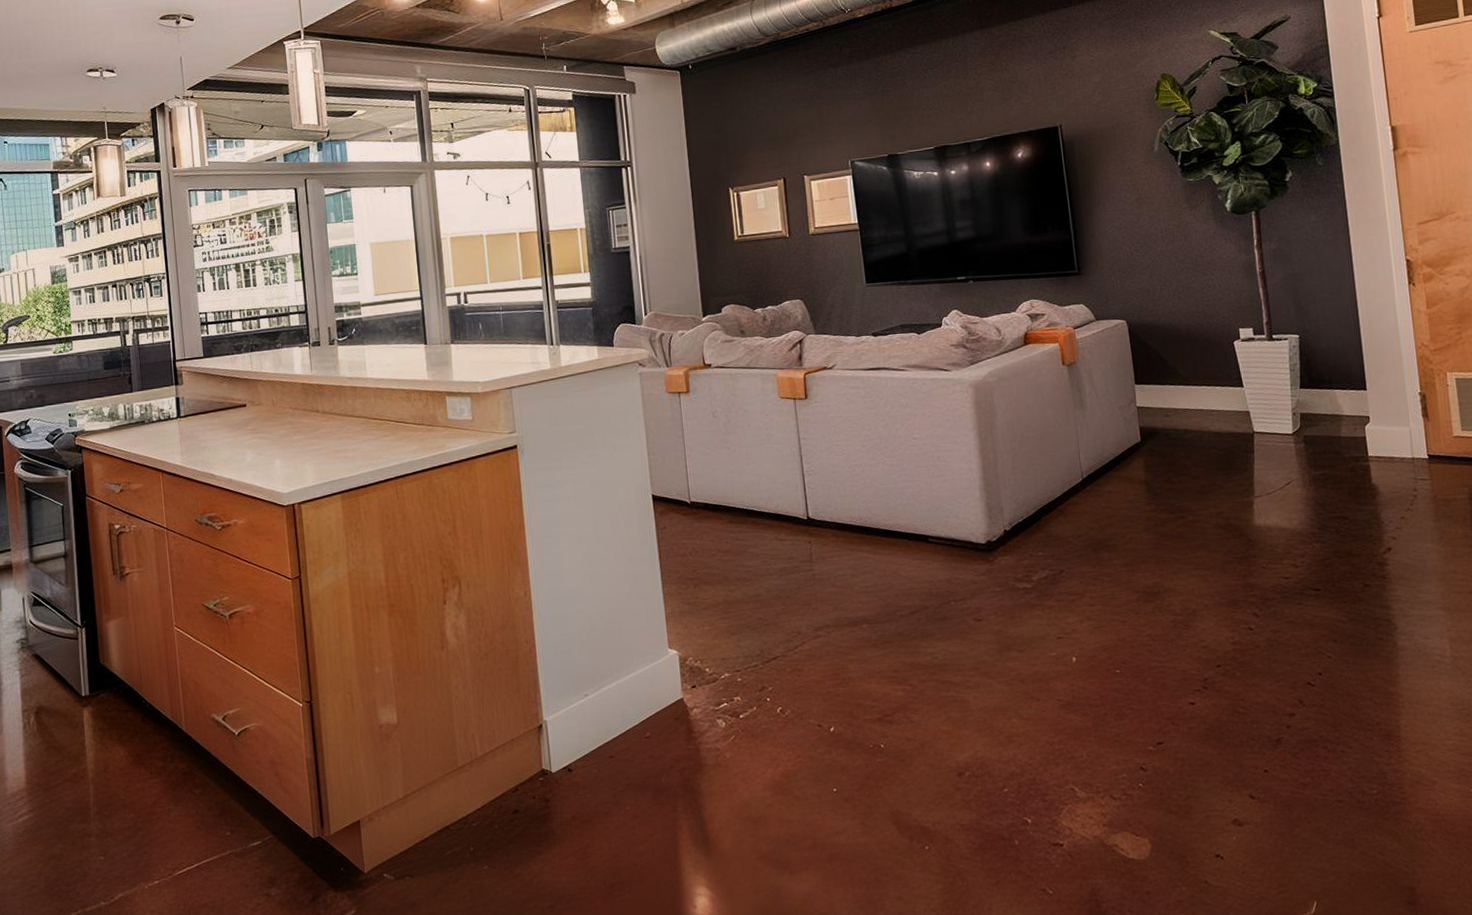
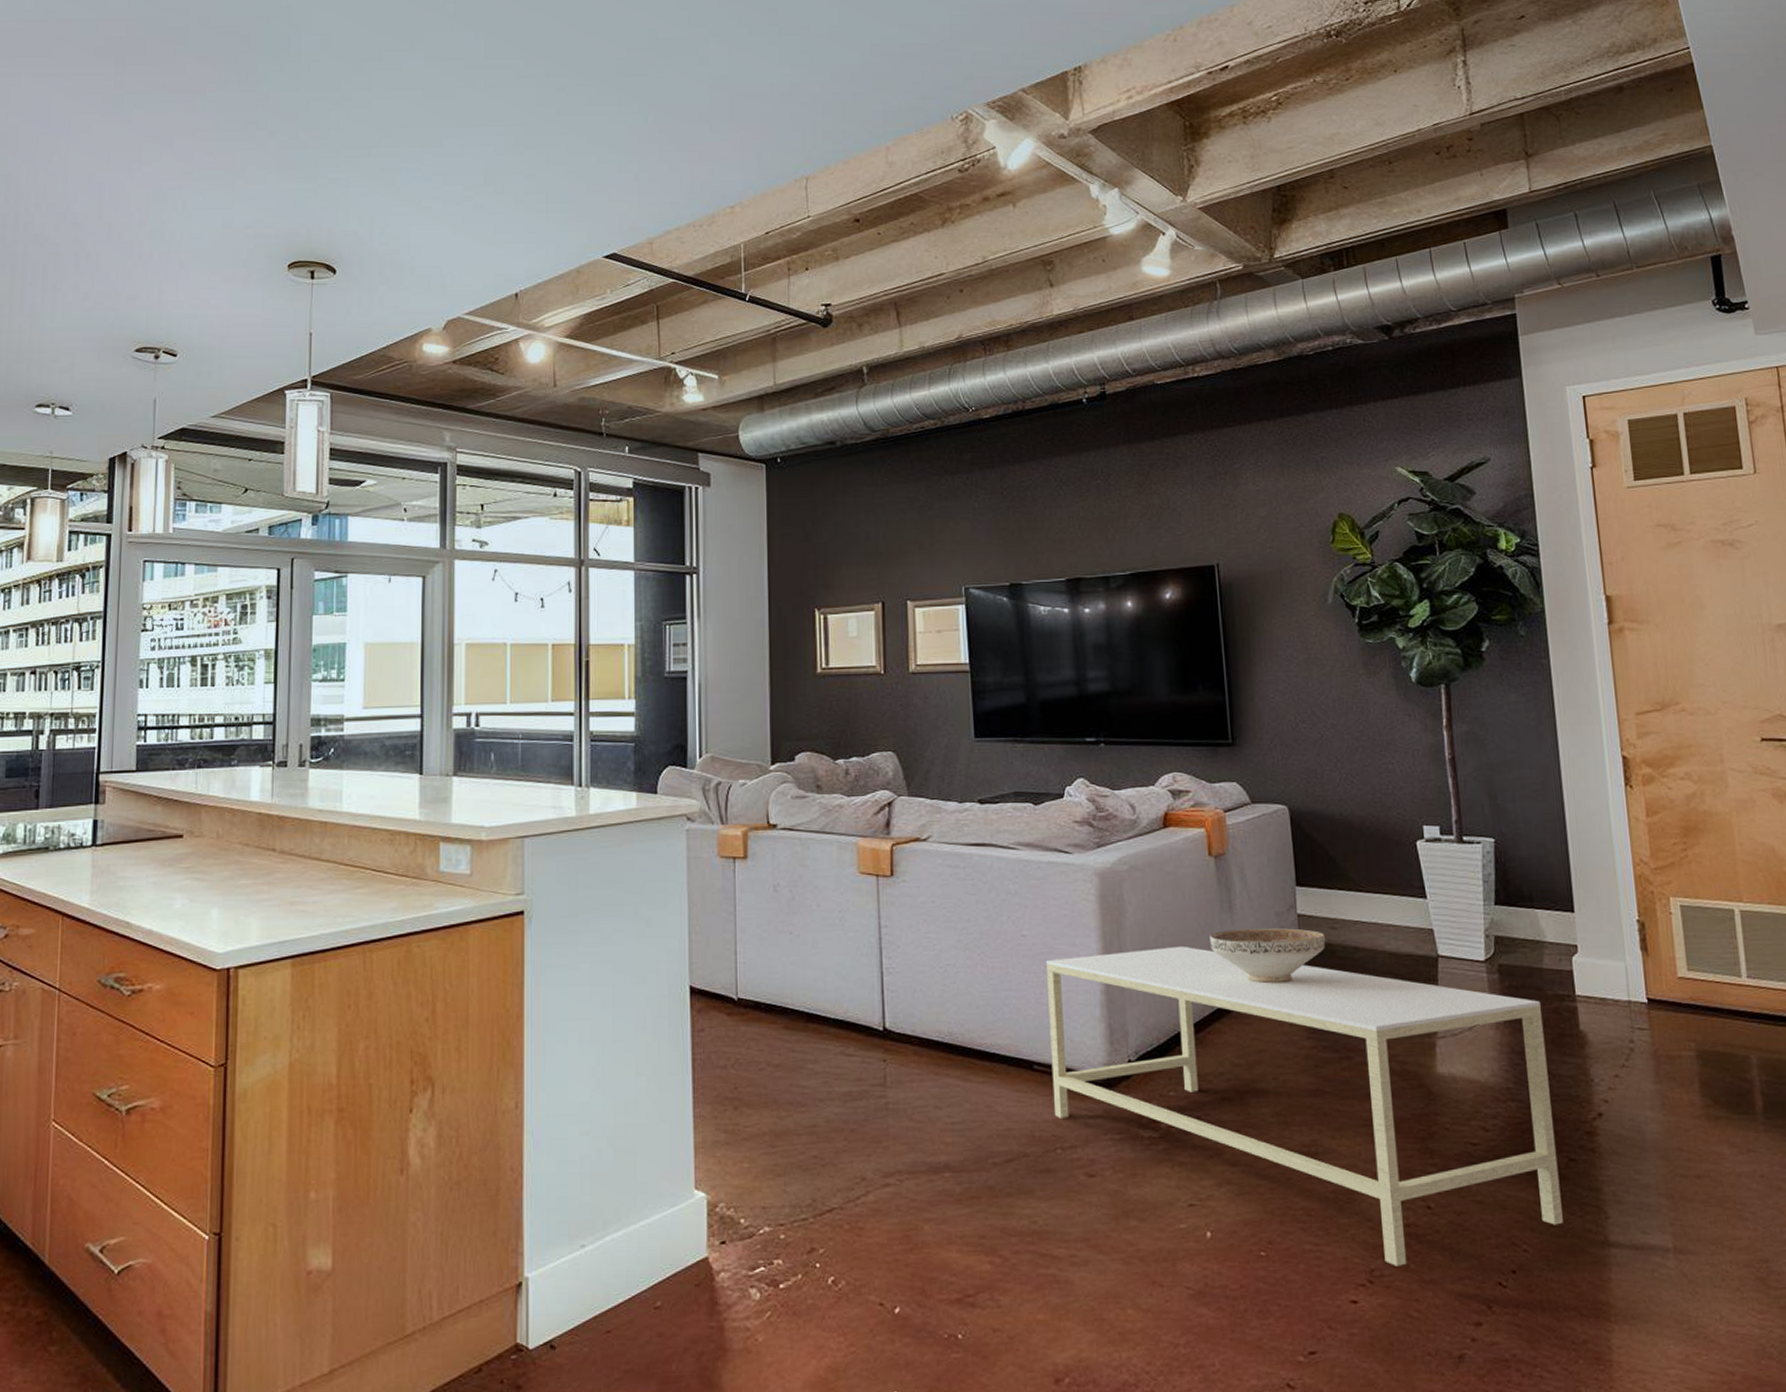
coffee table: none [935,438,1360,675] -> present [1047,945,1563,1266]
decorative bowl: none [1066,418,1161,463] -> present [1210,927,1325,984]

